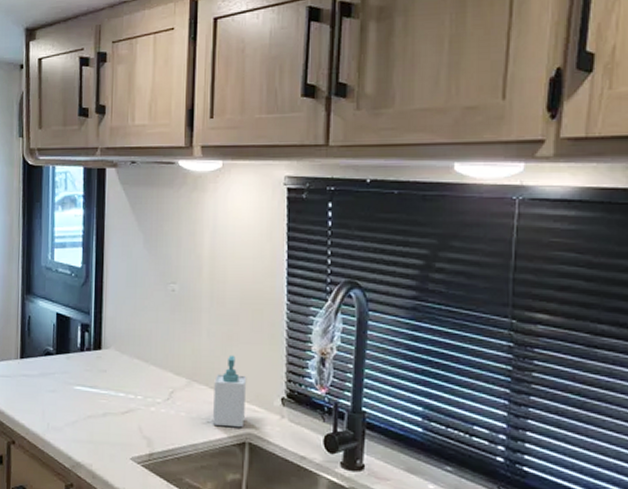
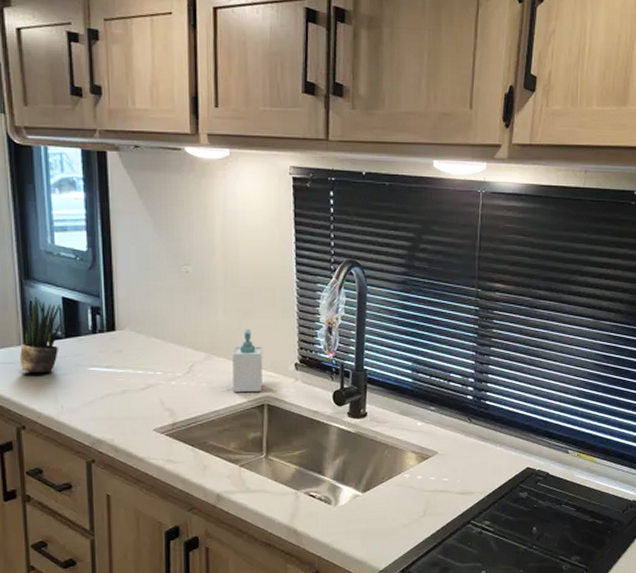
potted plant: none [16,311,55,389] -> present [20,296,62,374]

